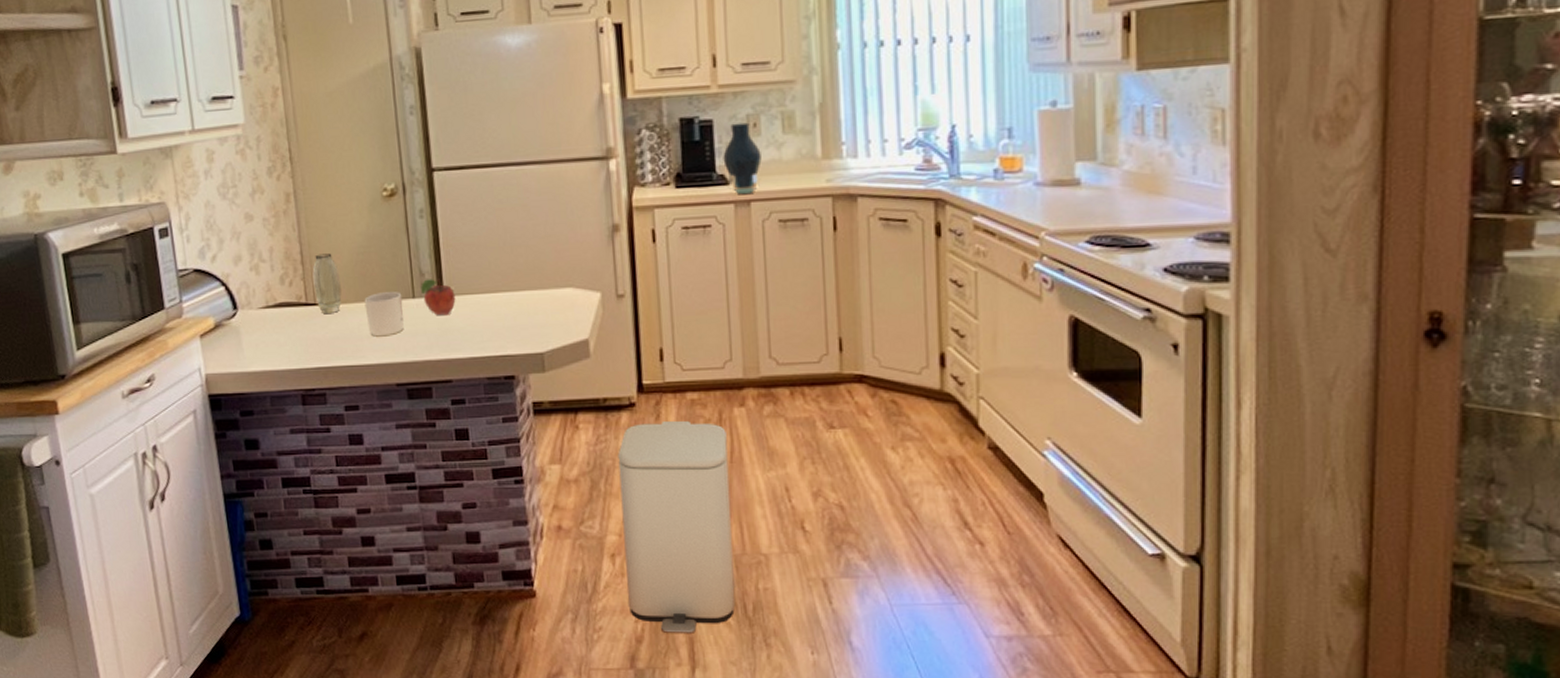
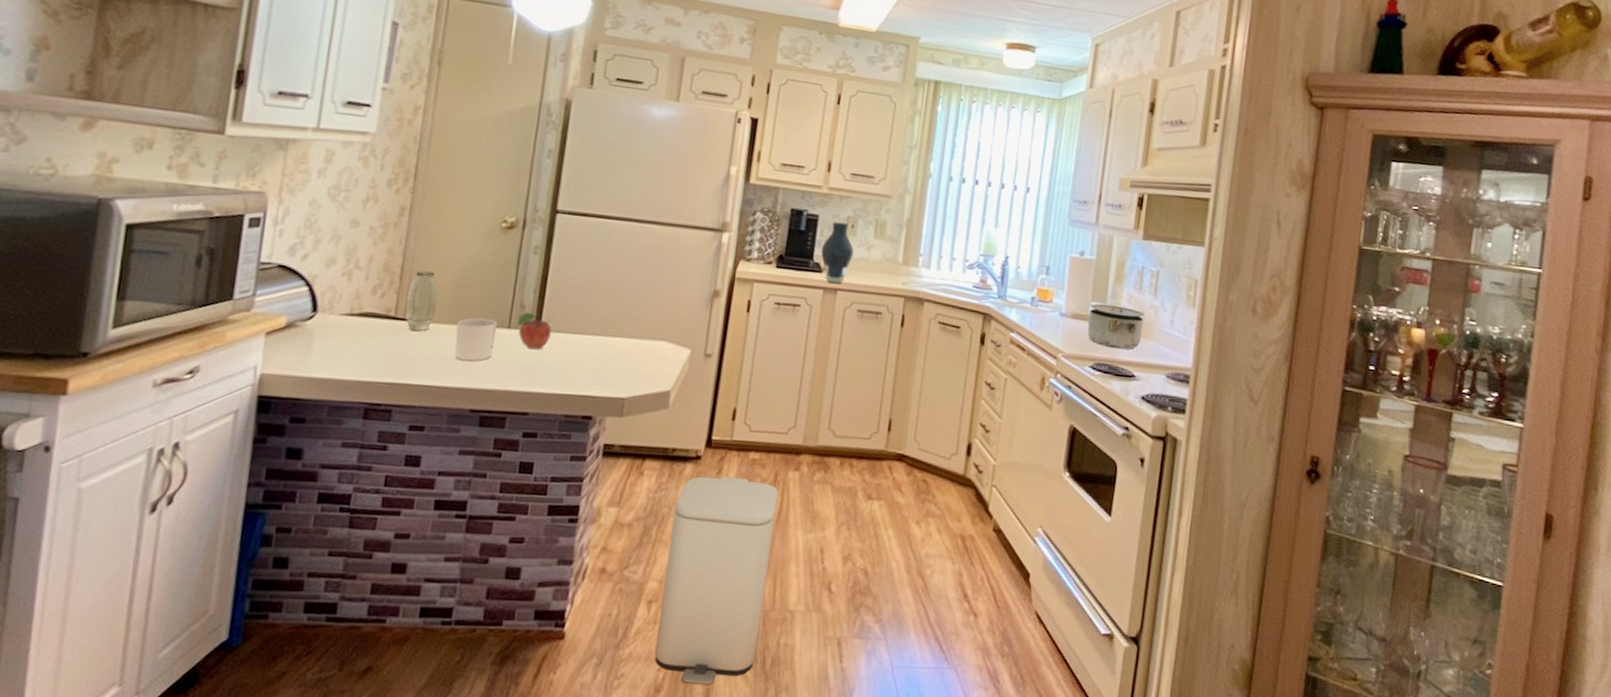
saucepan: none [1075,160,1154,215] -> present [1087,303,1145,350]

